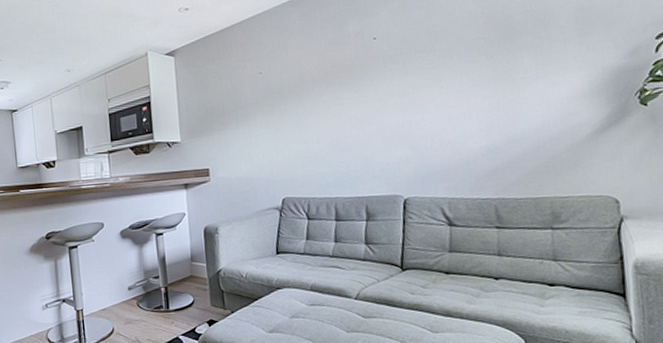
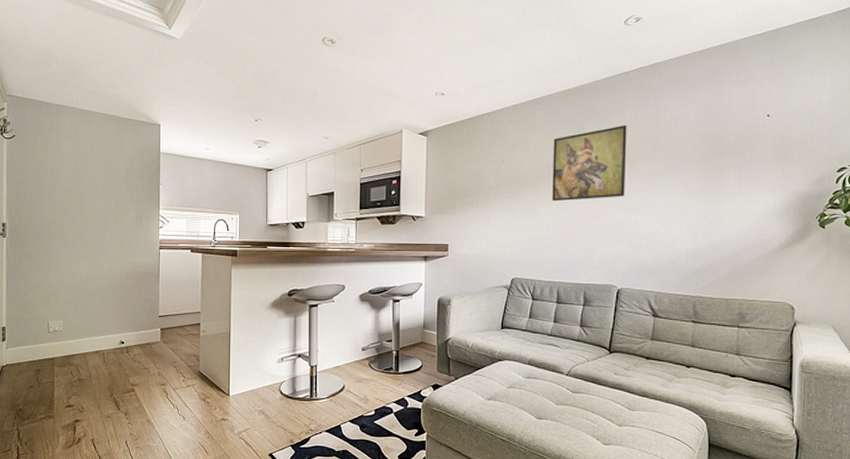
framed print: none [313,16,402,111] -> present [552,124,627,202]

